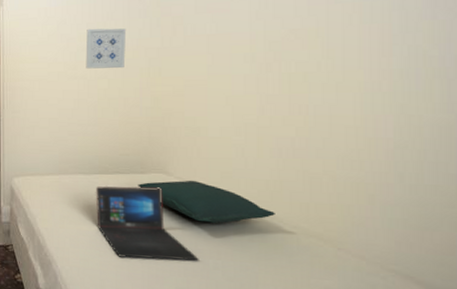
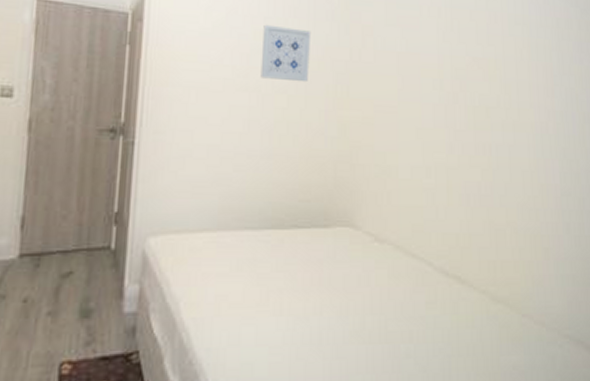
laptop: present [95,185,199,261] -> none [265,246,390,354]
pillow: present [138,180,275,223] -> none [320,235,466,292]

